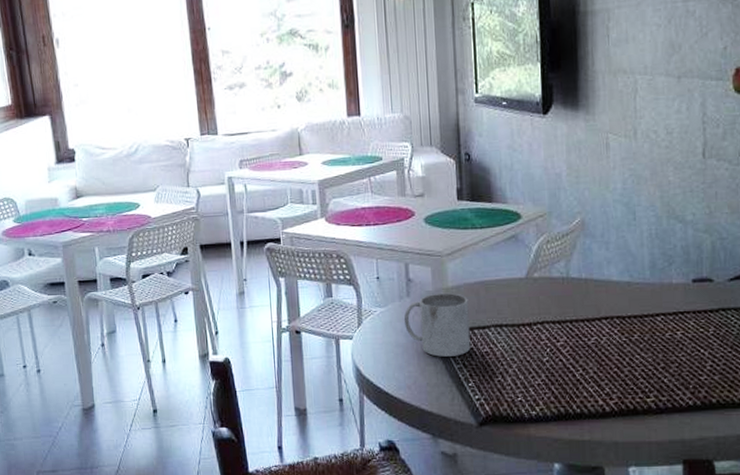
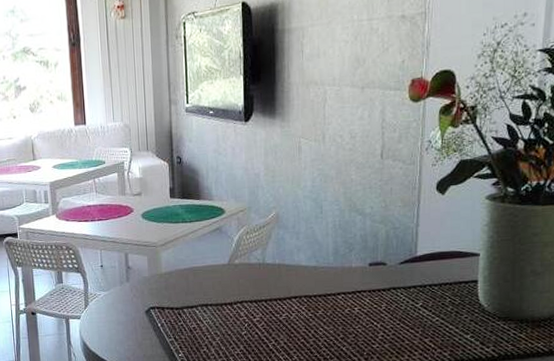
mug: present [404,293,471,357] -> none [125,278,181,332]

